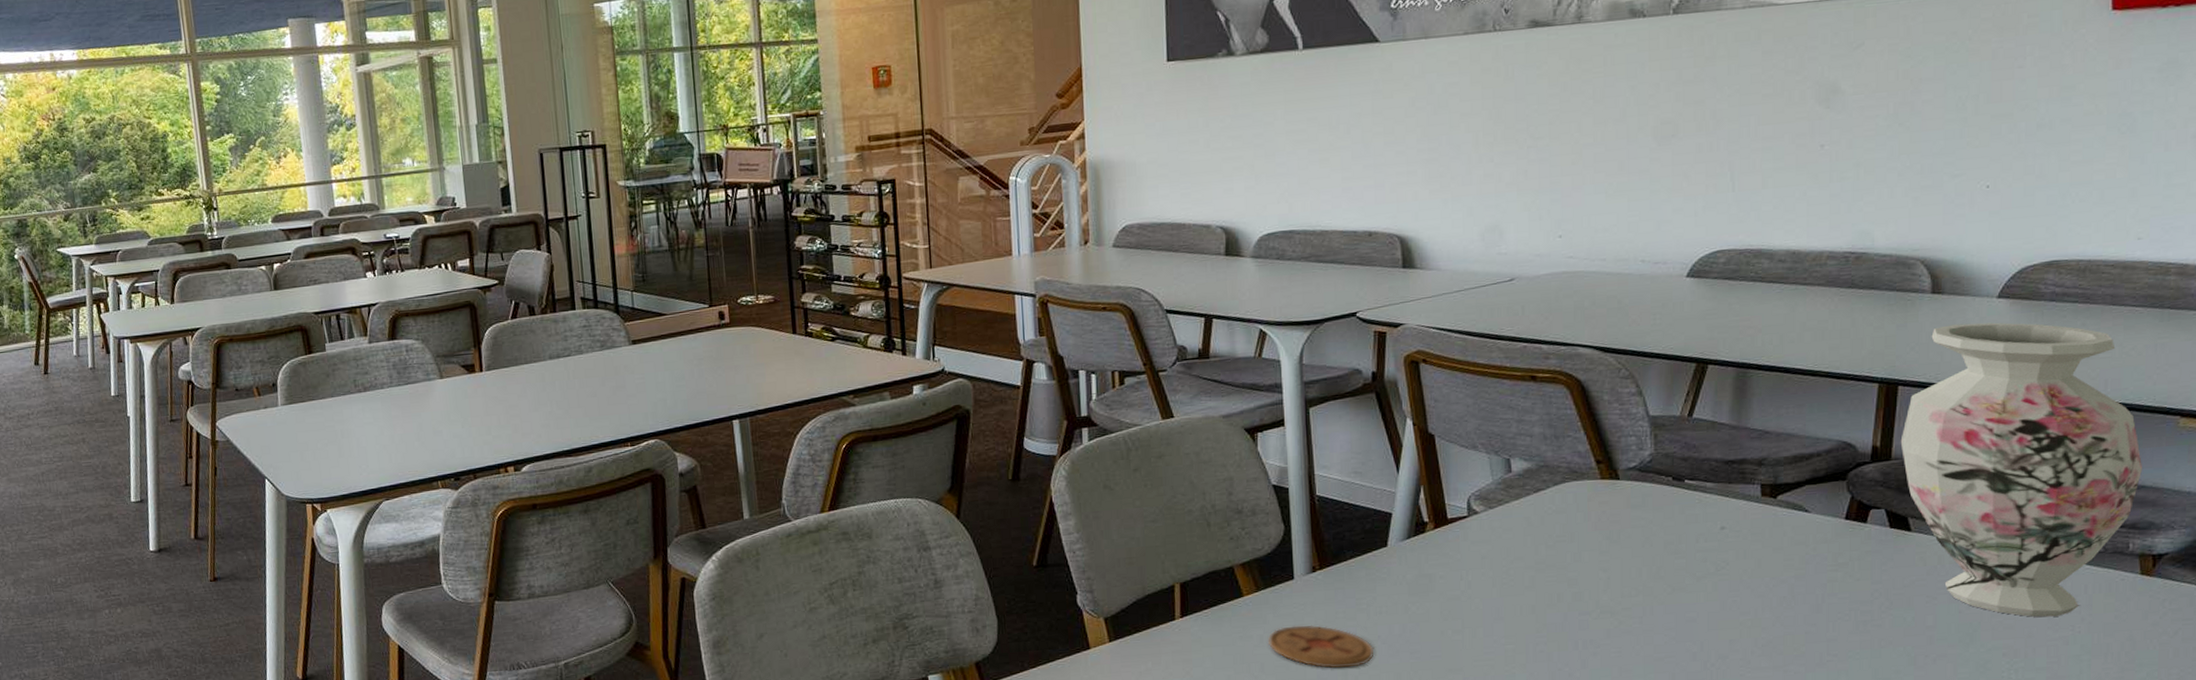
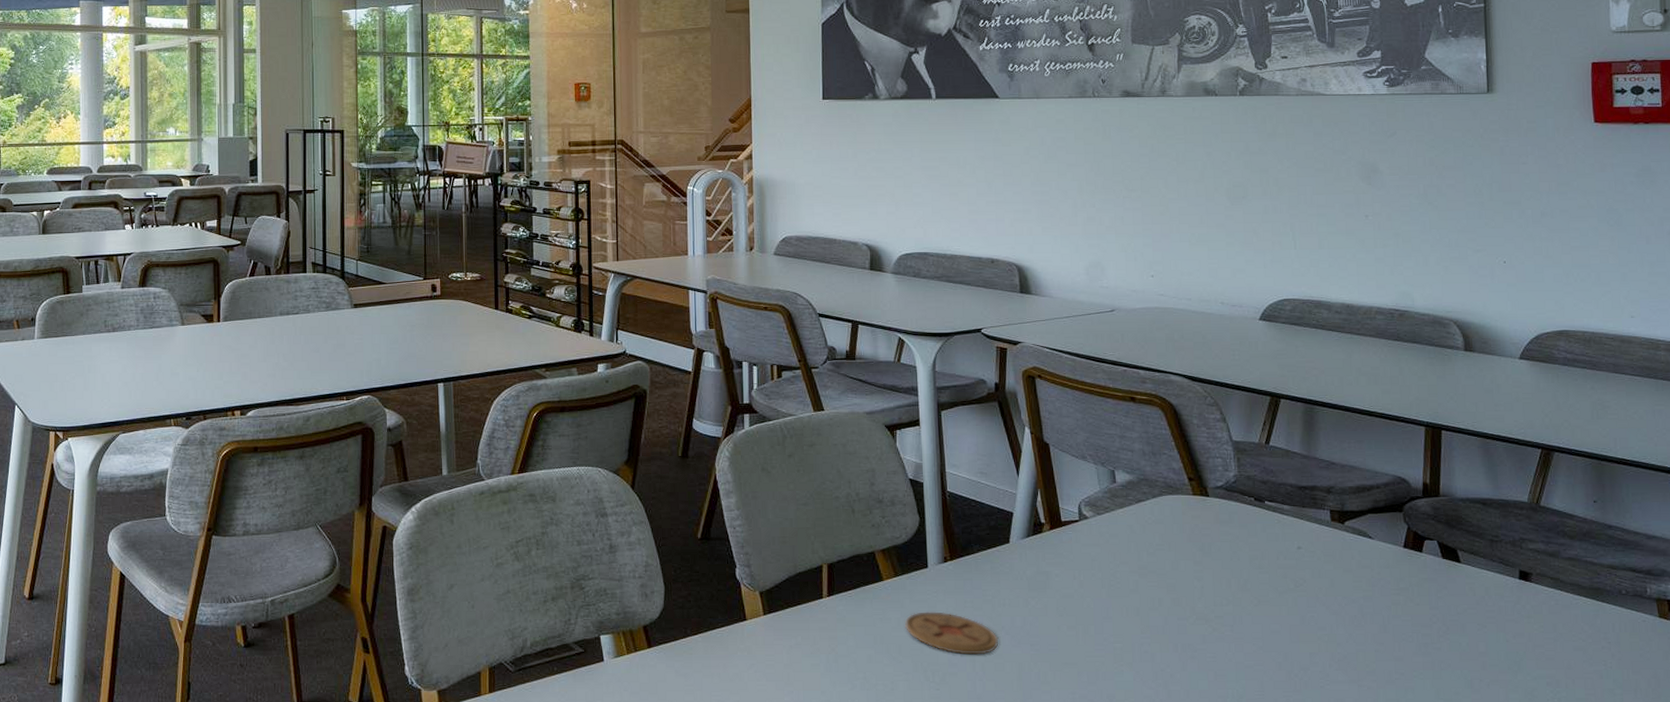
vase: present [1900,322,2143,617] -> none [1446,379,1653,651]

